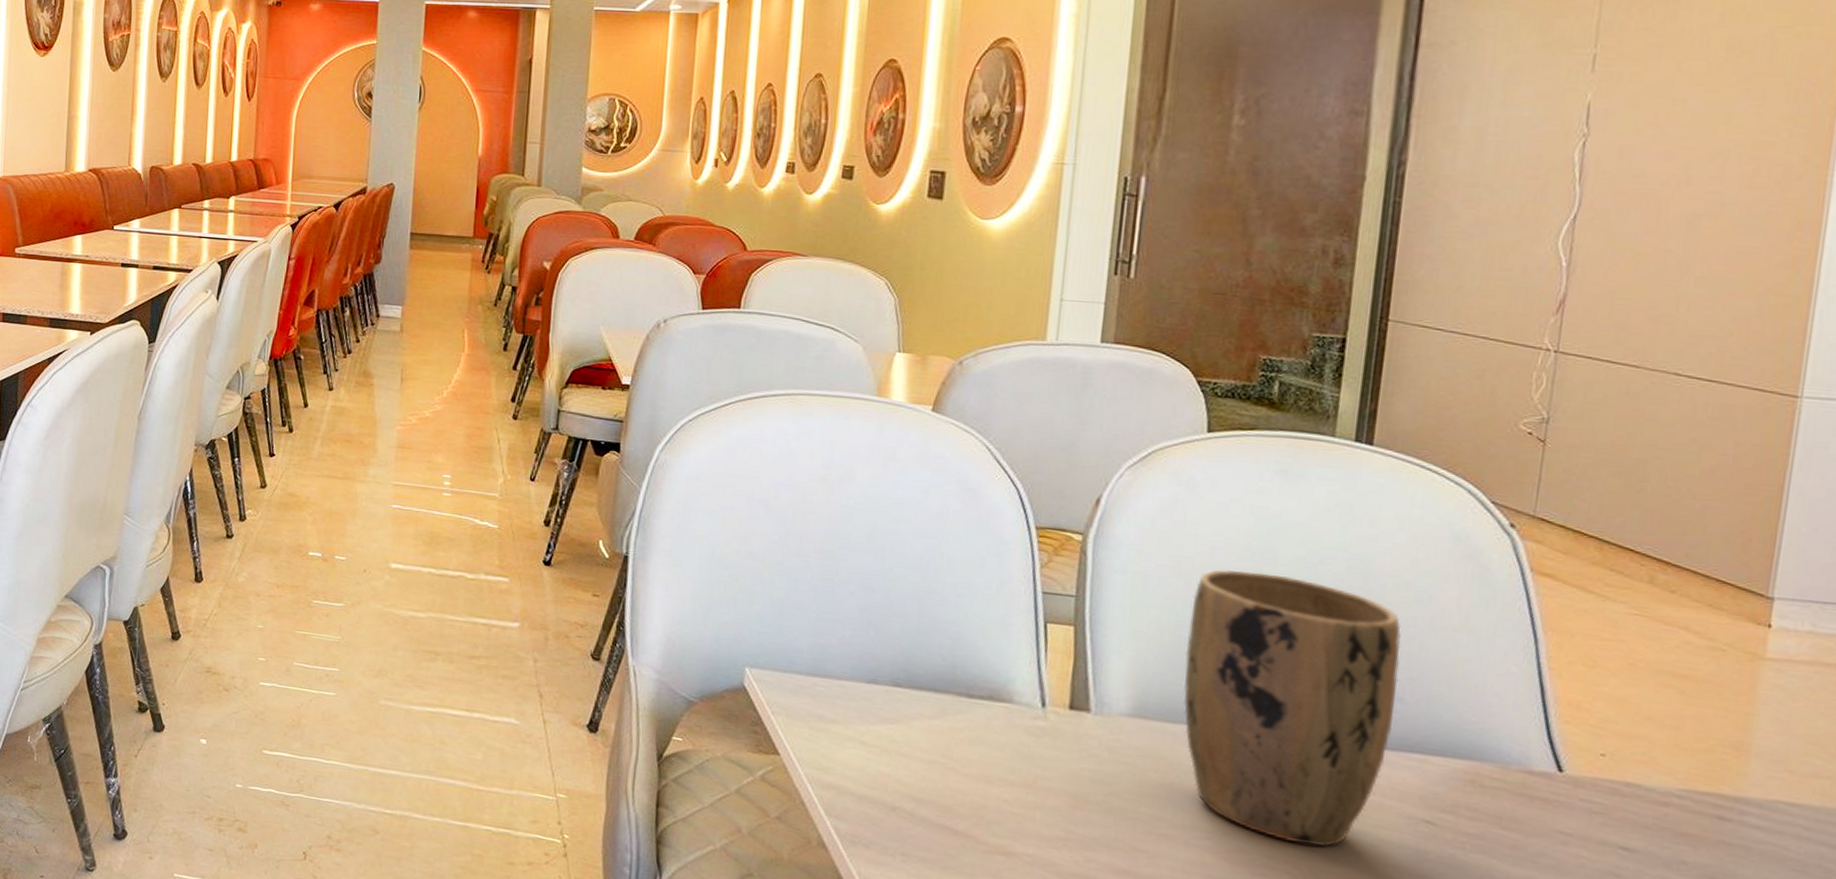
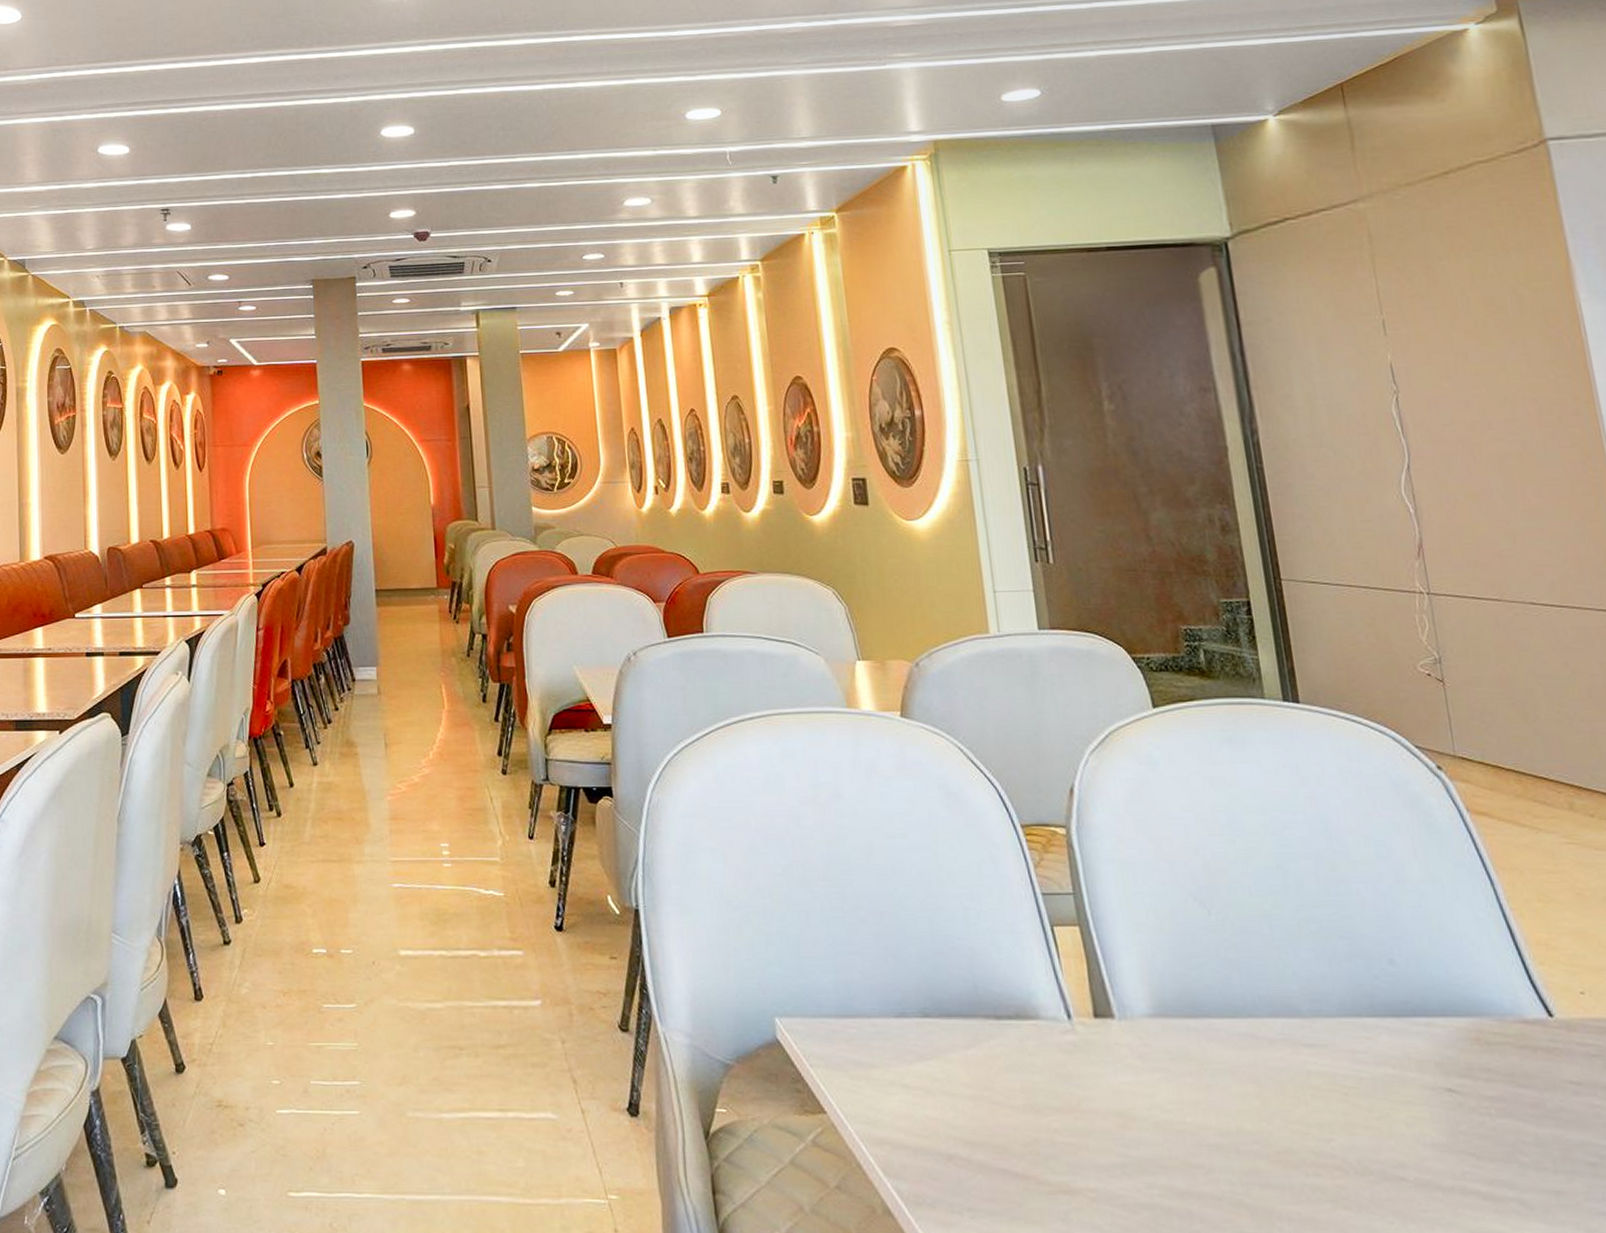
plant pot: present [1183,569,1402,848] -> none [1180,845,1394,1134]

